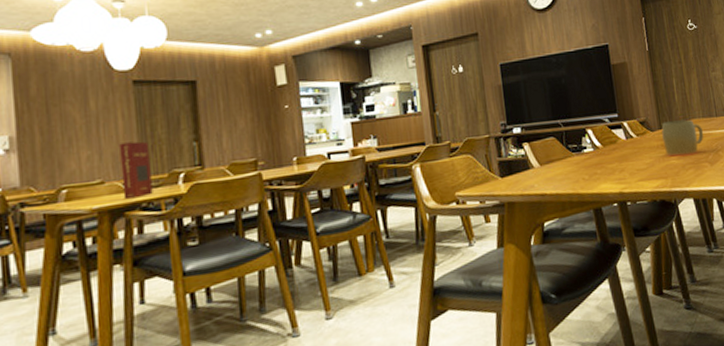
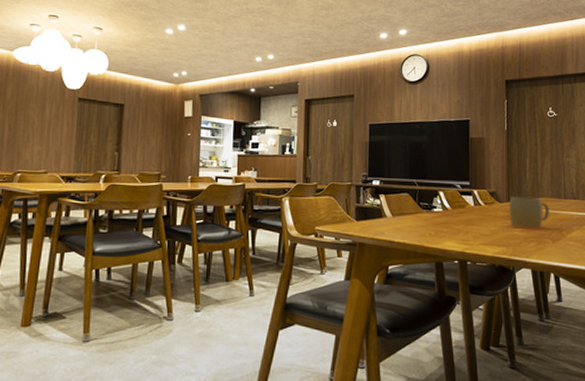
book: present [119,141,153,200] -> none [59,144,83,189]

